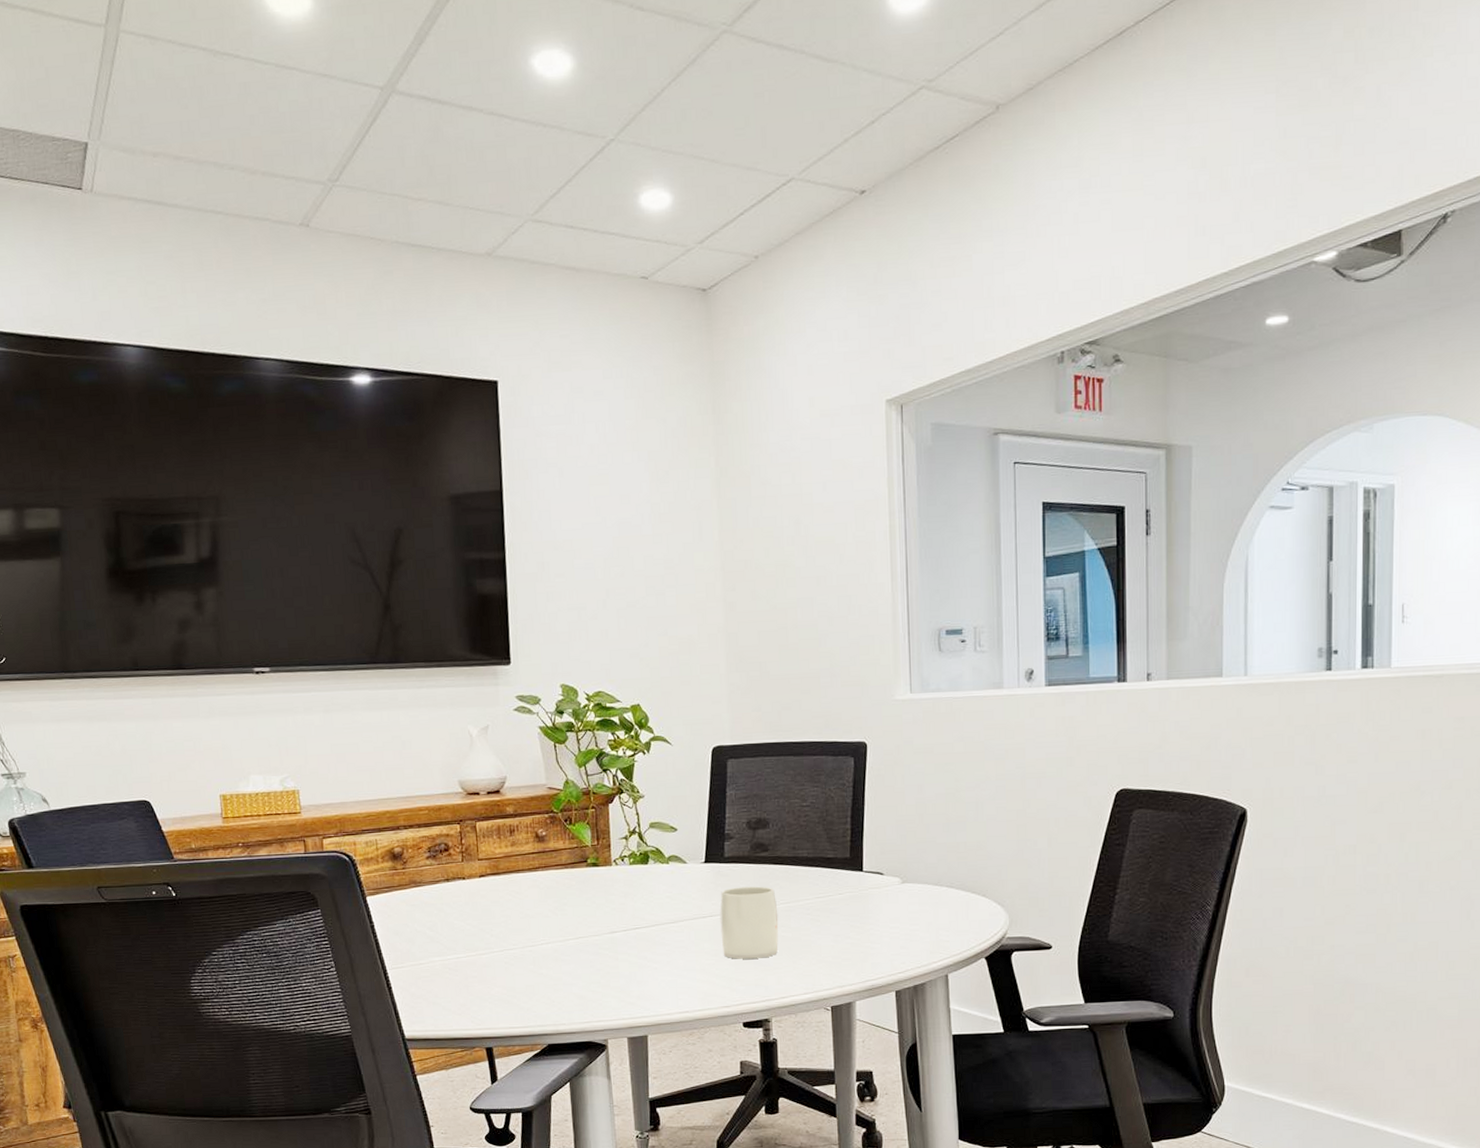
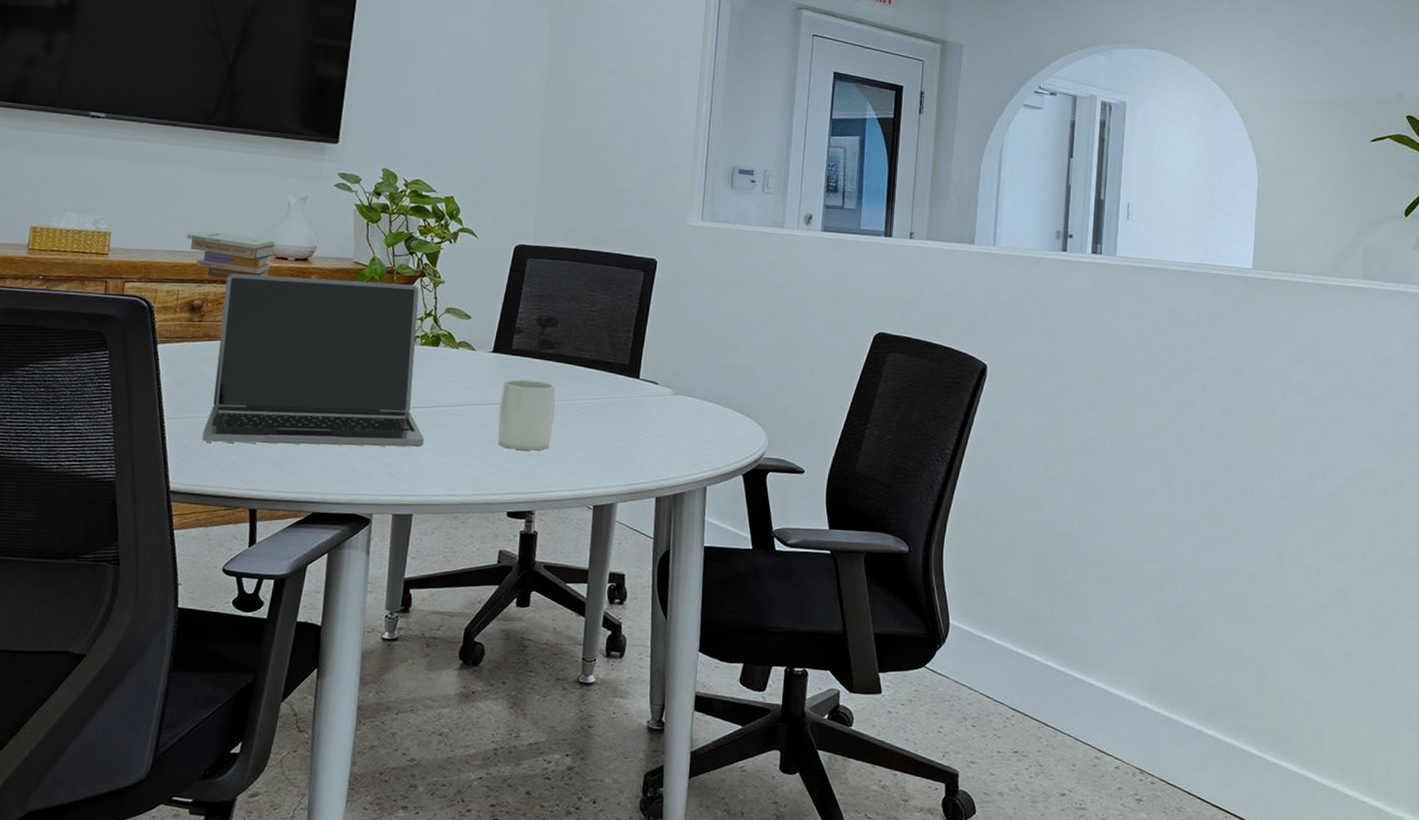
books: none [374,775,465,821] -> present [186,230,276,278]
laptop: none [421,803,648,987] -> present [202,273,424,447]

